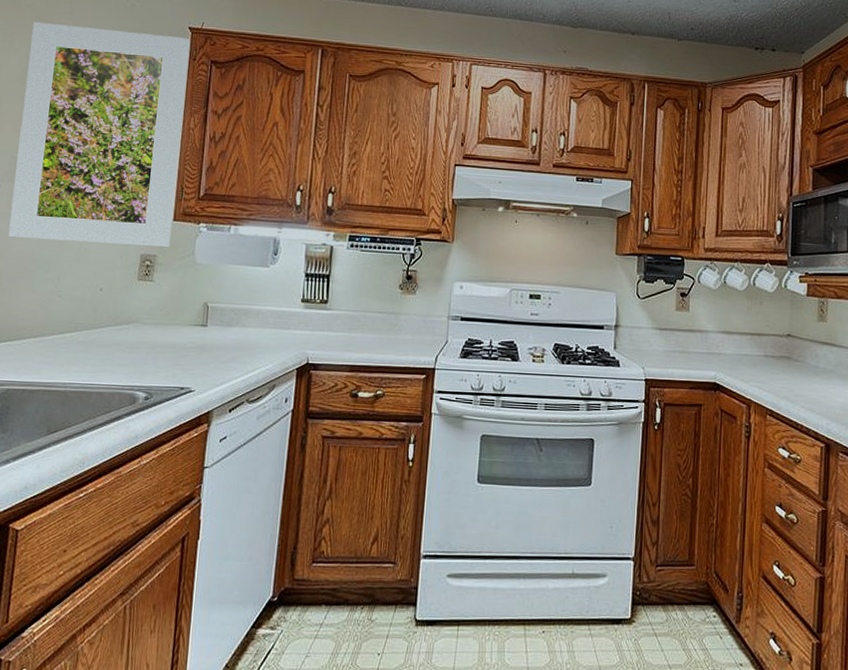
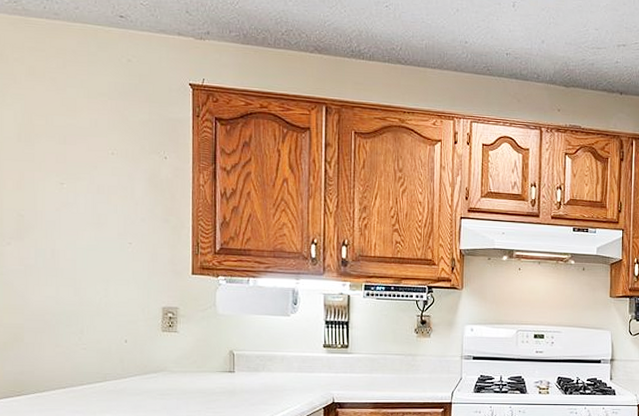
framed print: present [8,21,191,248] -> none [24,76,193,300]

